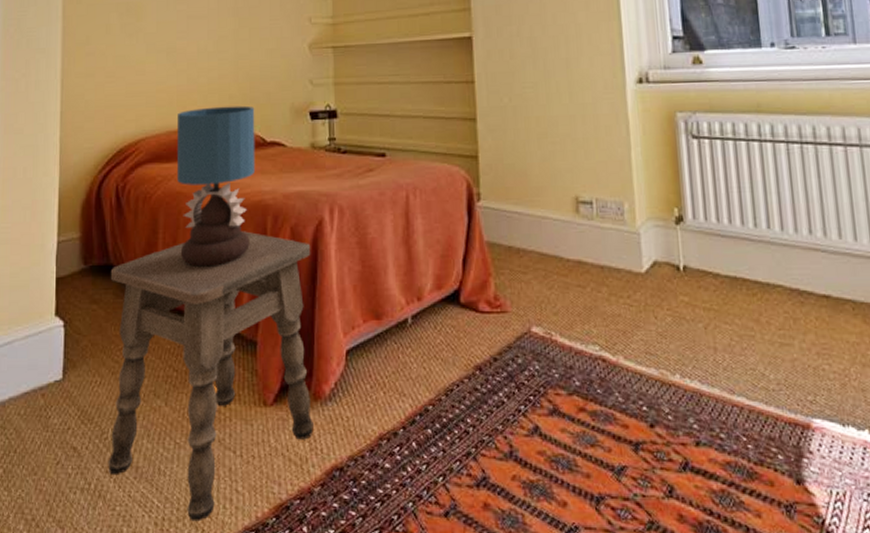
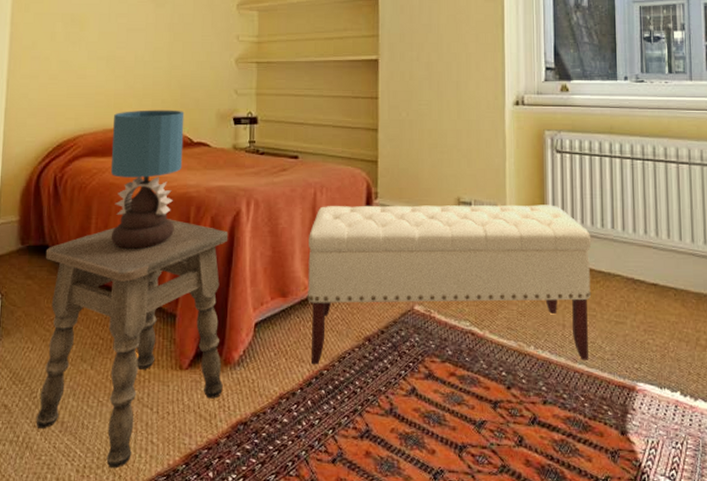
bench: none [403,201,749,398] -> present [306,204,592,364]

